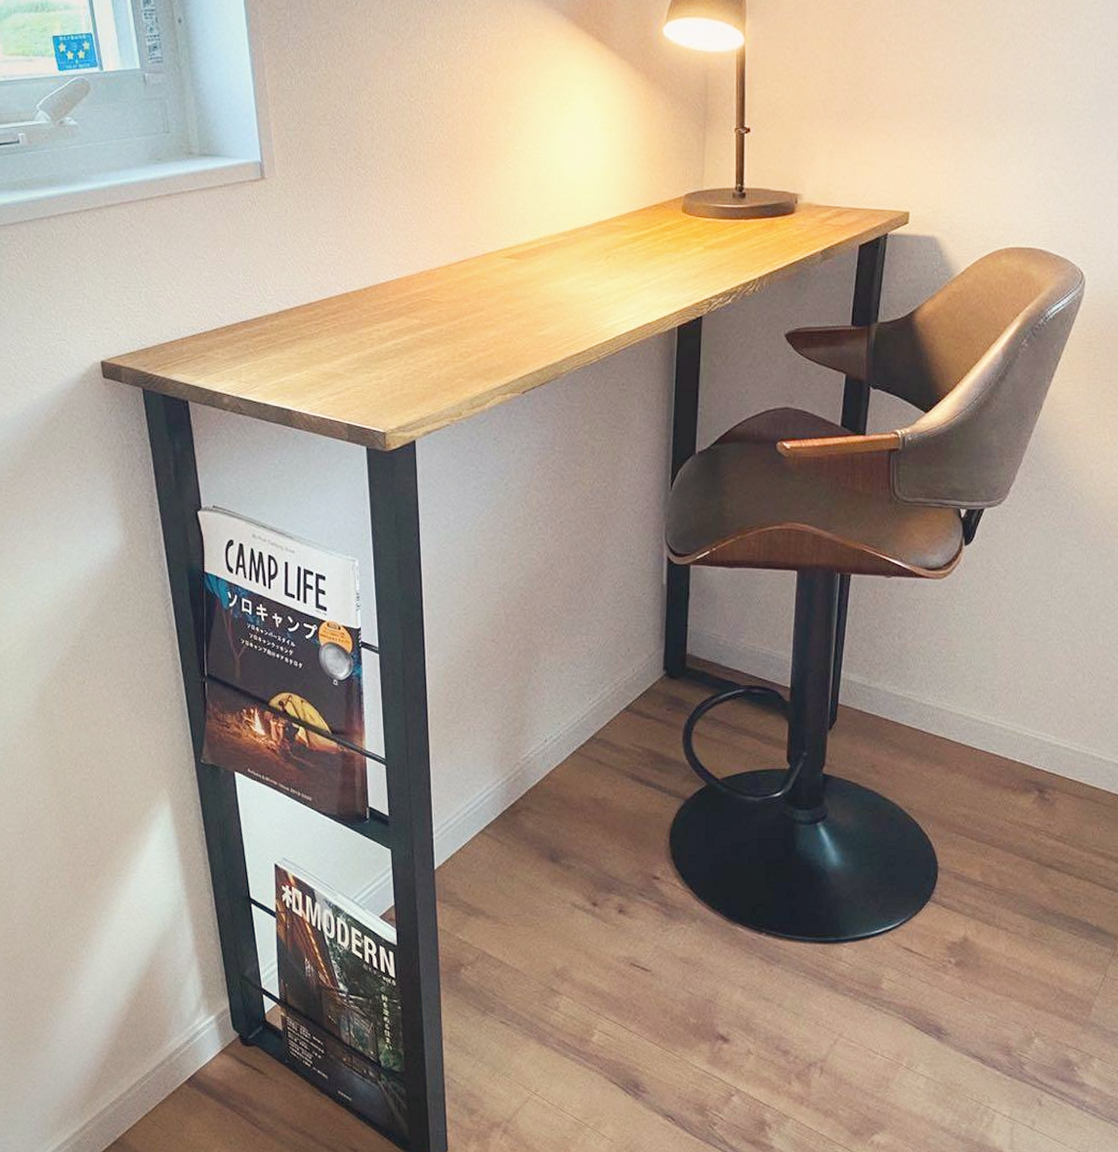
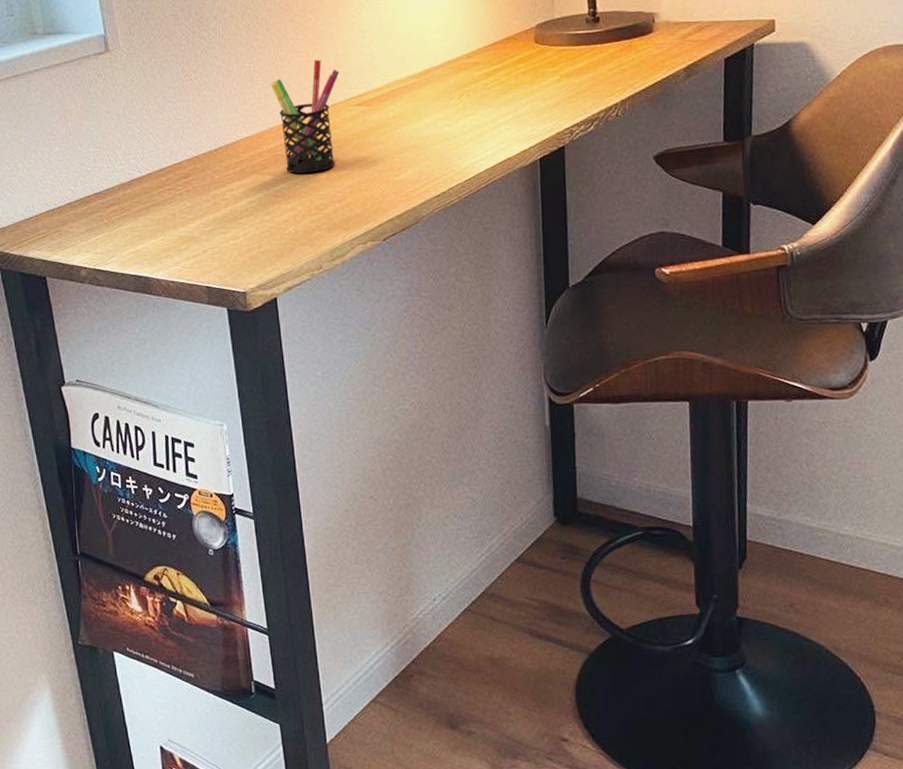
pen holder: none [424,208,492,321] -> present [271,59,340,174]

